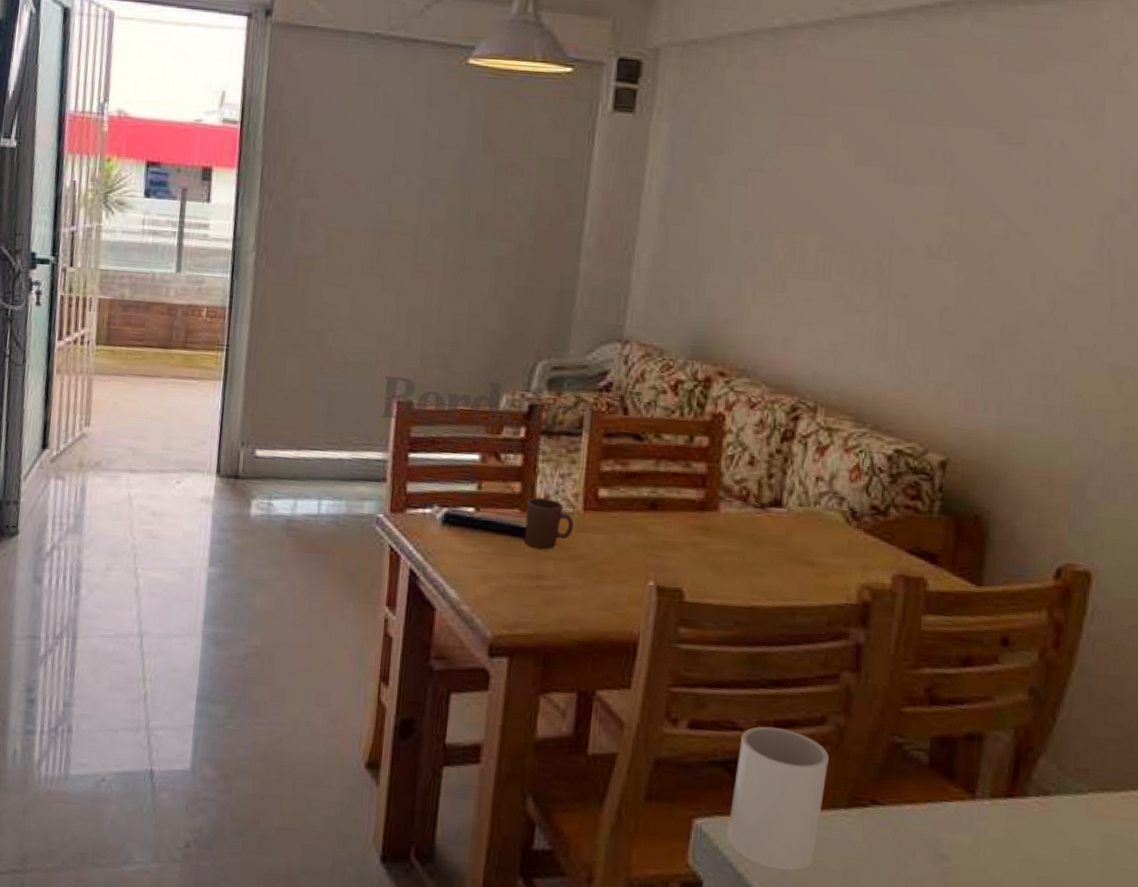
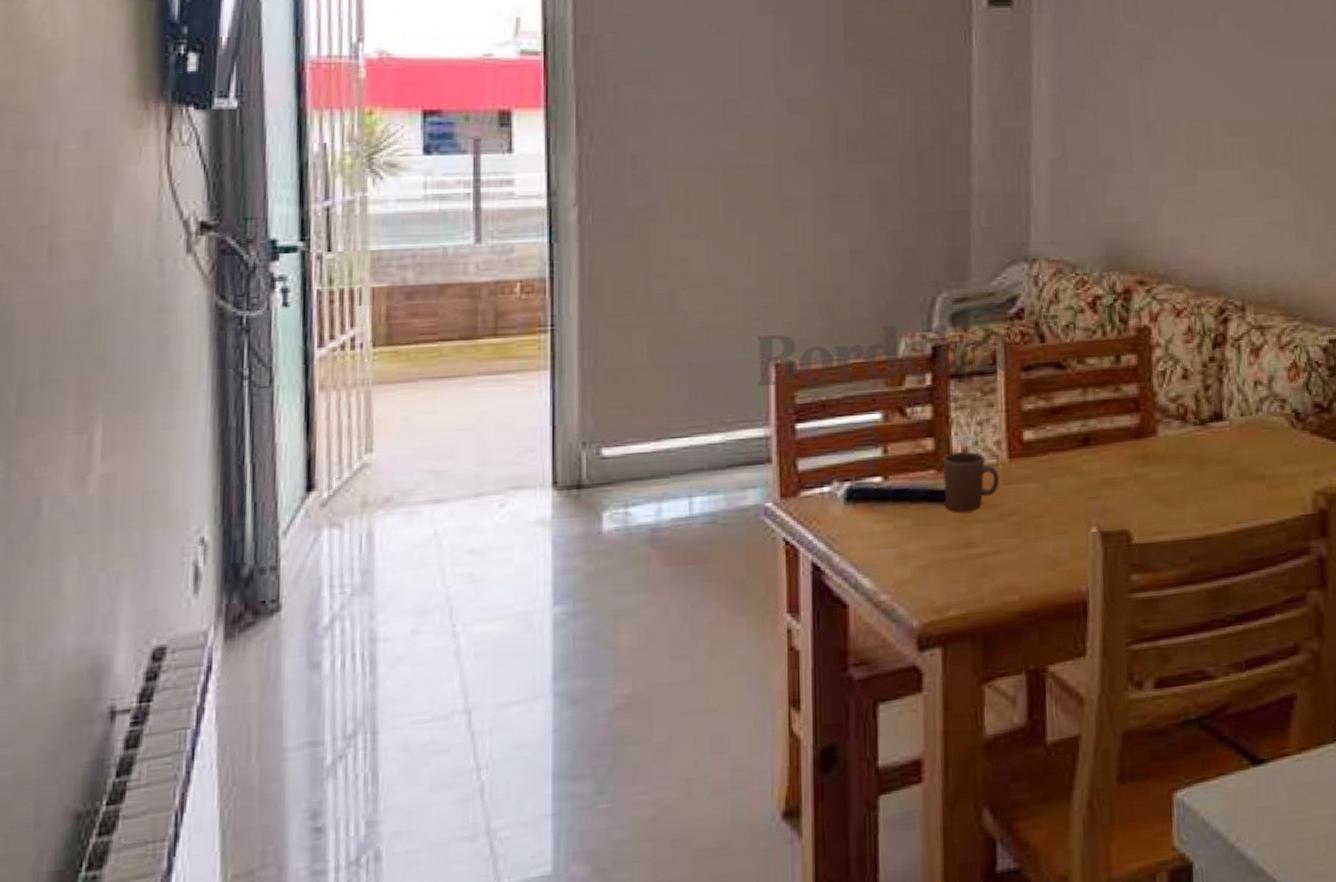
cup: present [727,726,829,871] -> none [1212,667,1308,830]

